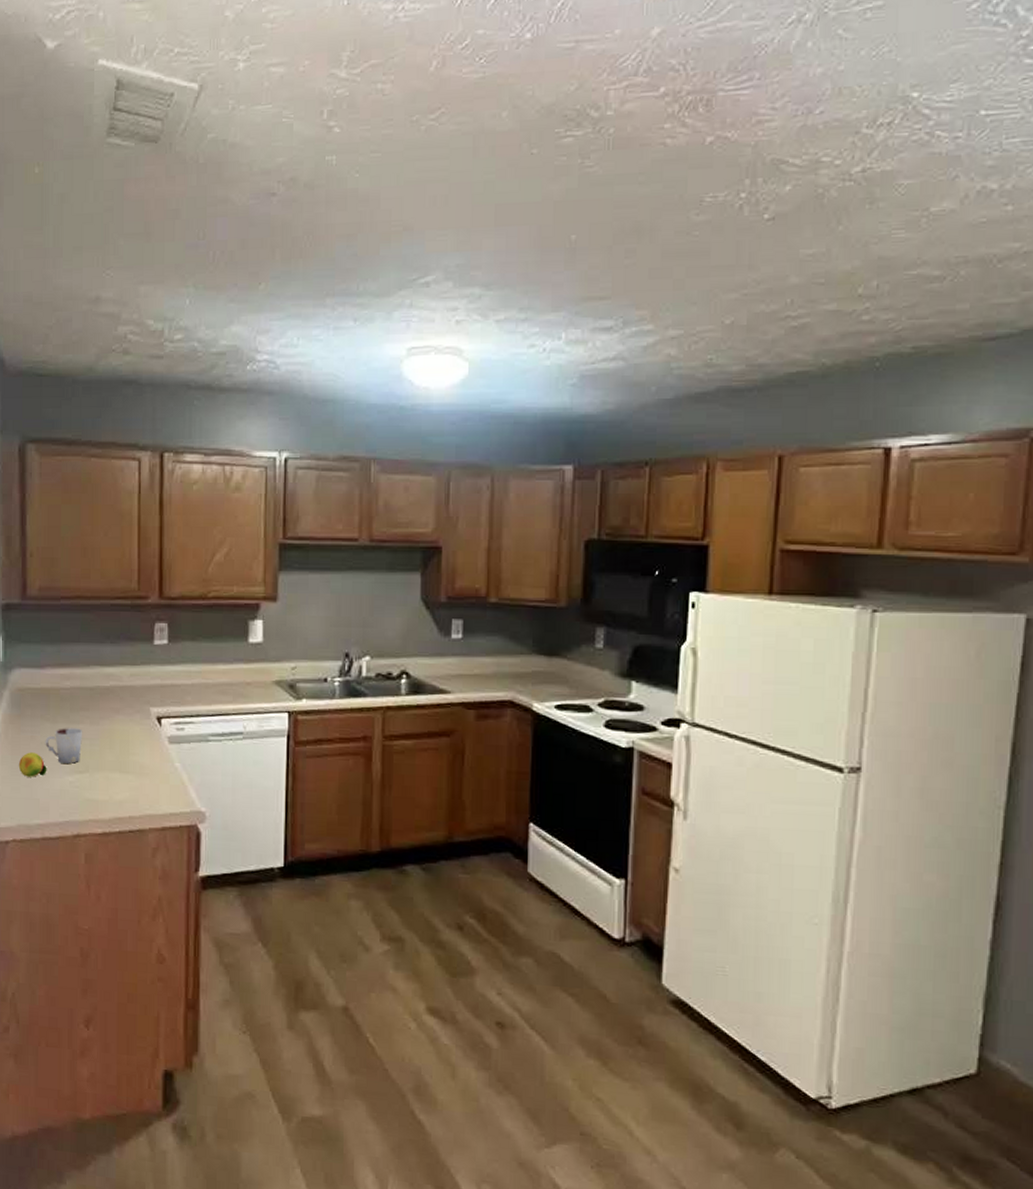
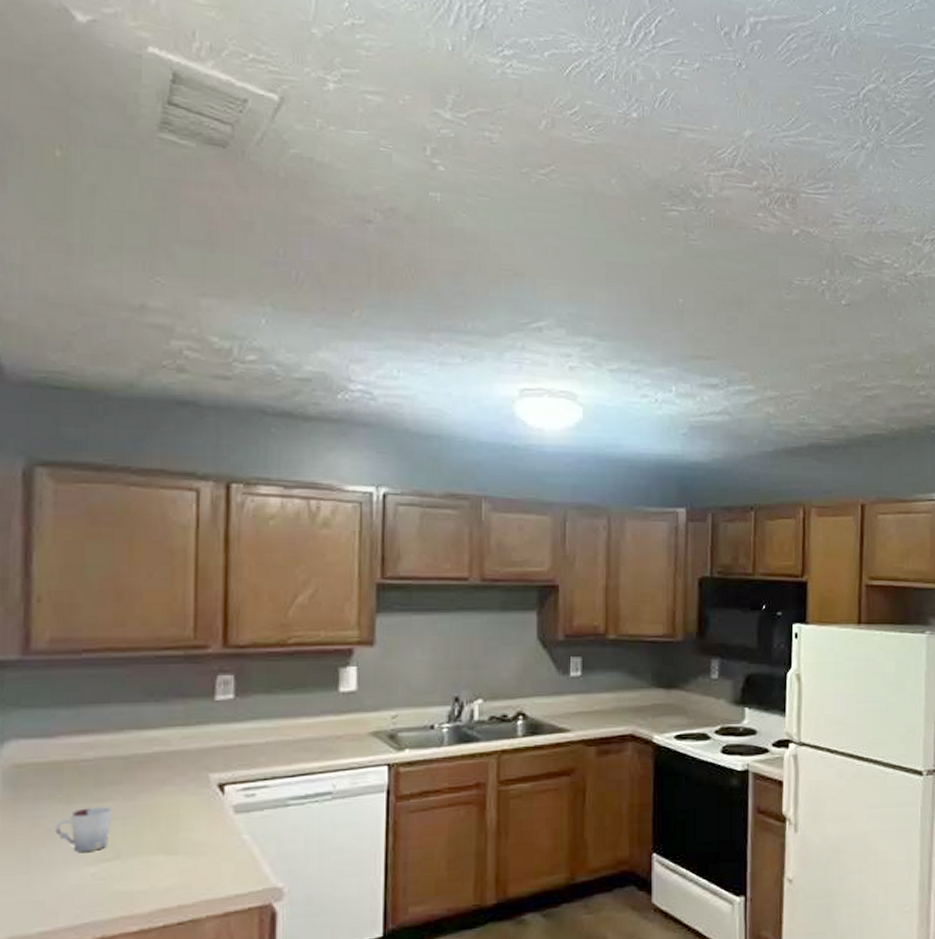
fruit: present [18,752,47,777] -> none [11,843,57,875]

